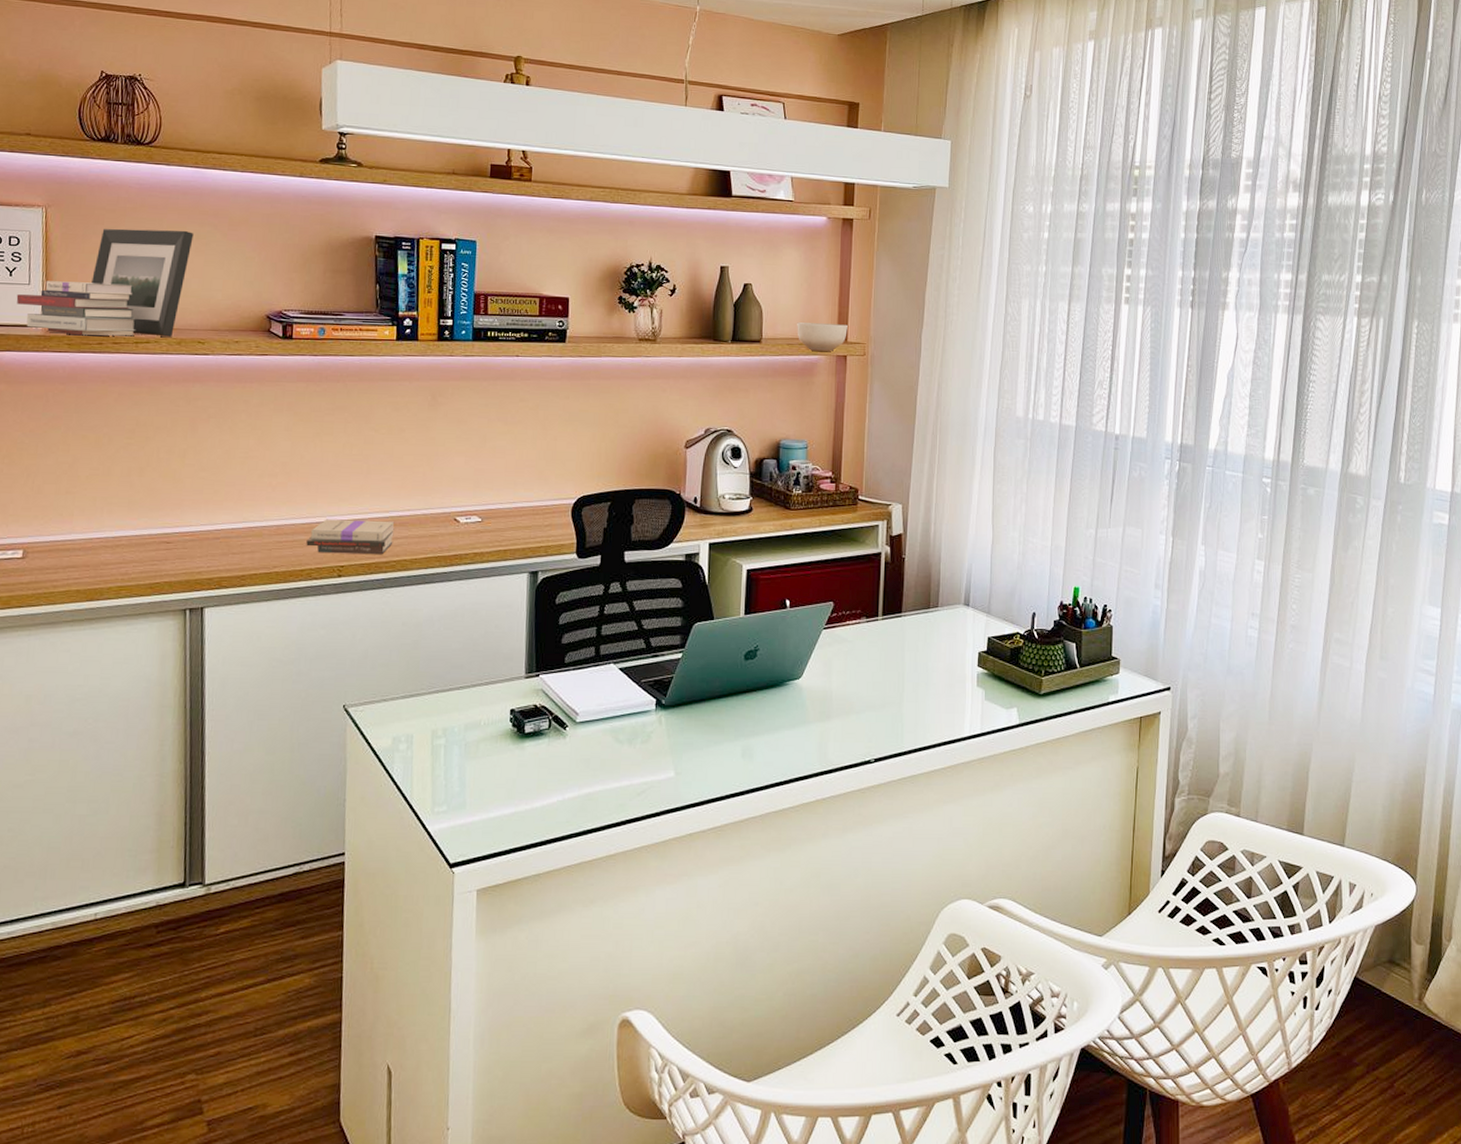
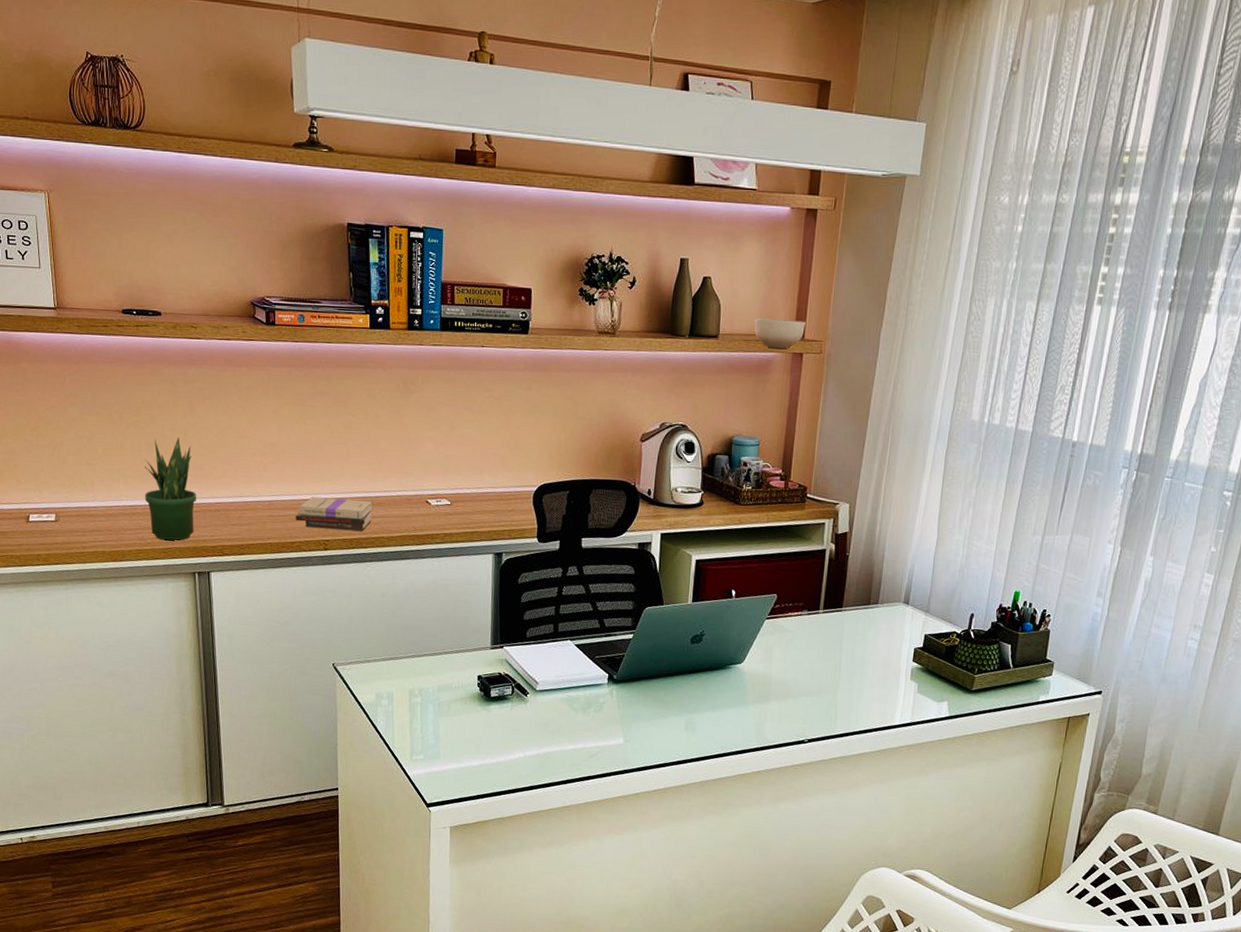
books: present [16,281,136,336] -> none [30,264,136,320]
picture frame: present [91,228,194,337] -> none [94,213,181,321]
planter: none [132,459,194,575] -> present [145,437,197,541]

